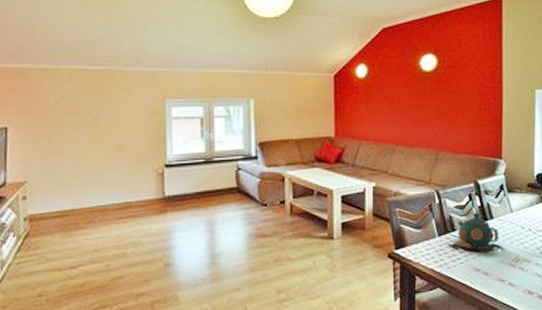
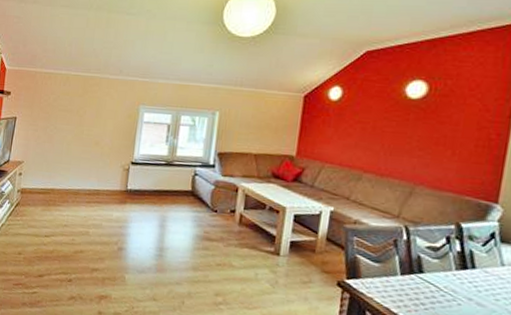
teapot: present [447,213,505,253] -> none [410,258,486,306]

